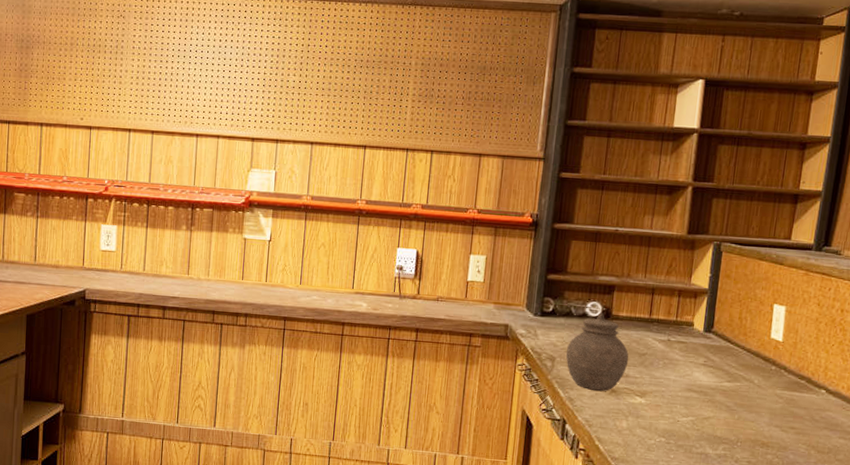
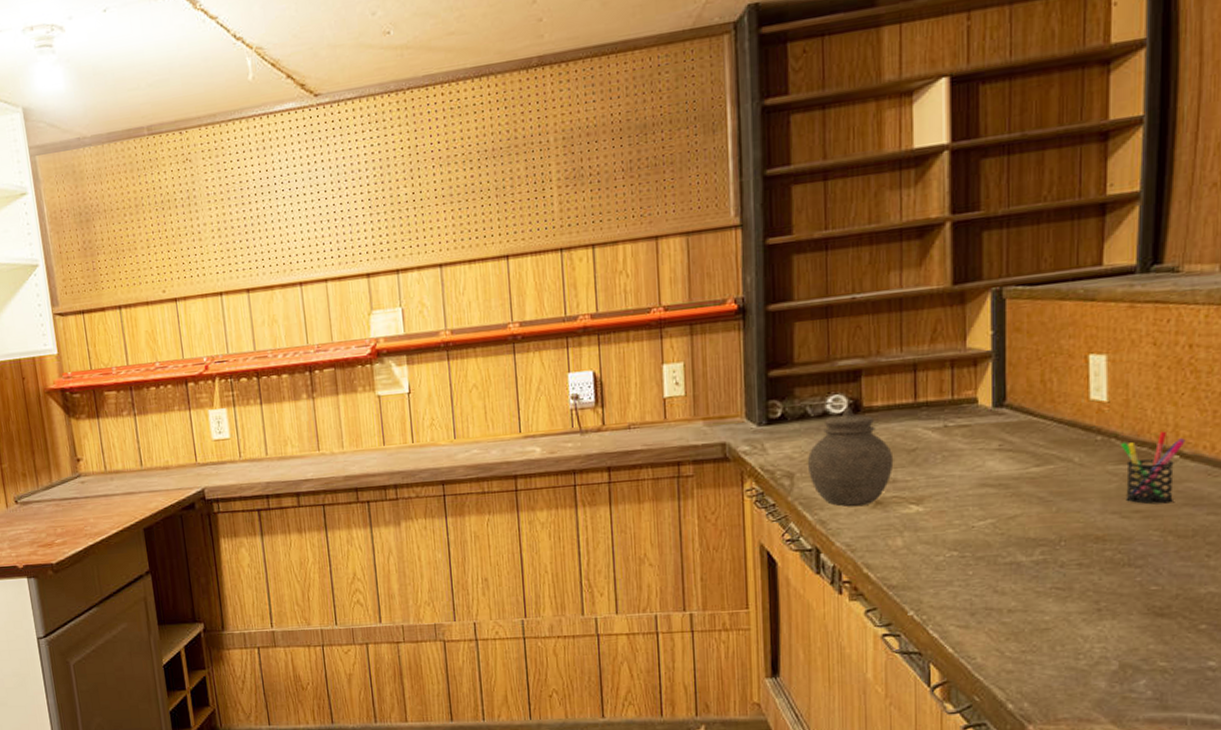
pen holder: none [786,370,831,426] -> present [1120,431,1186,505]

